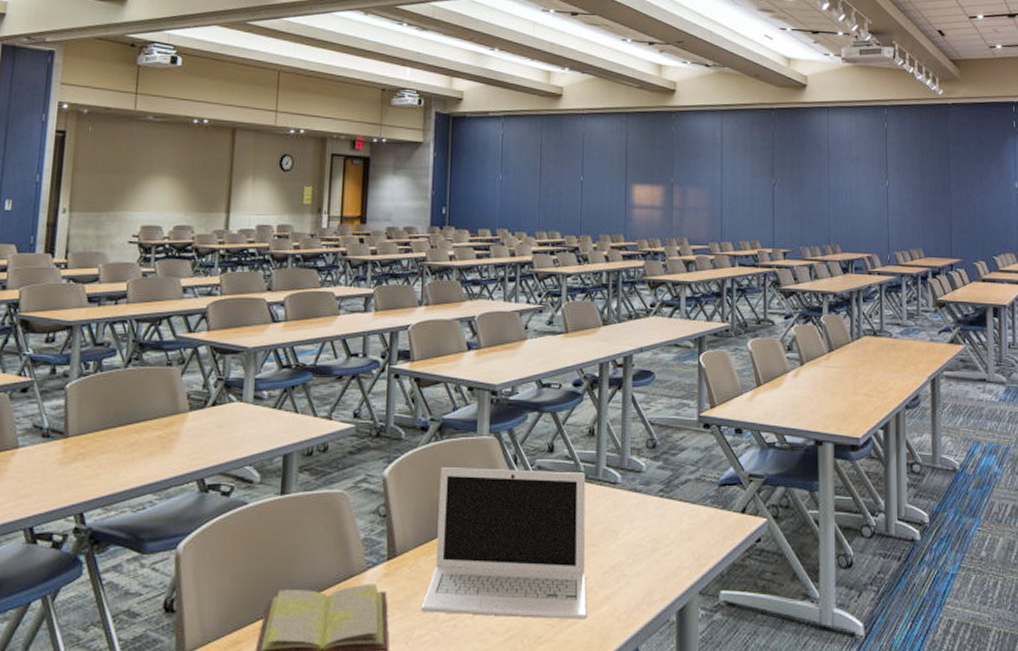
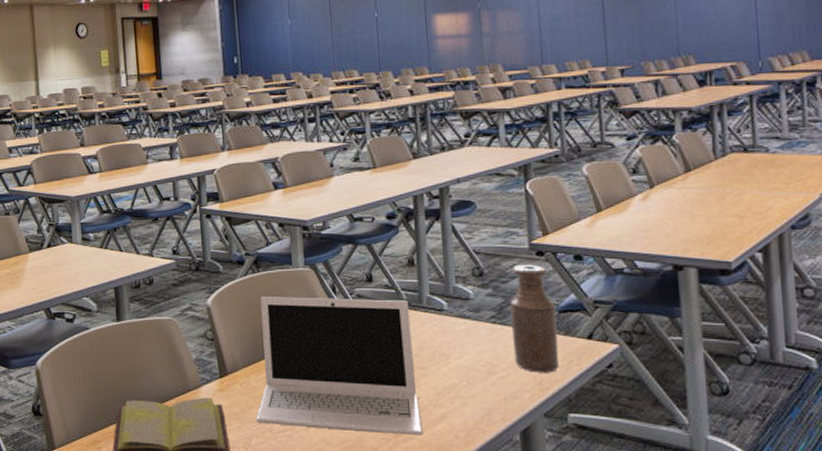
bottle: none [676,436,716,548] -> present [509,264,560,373]

